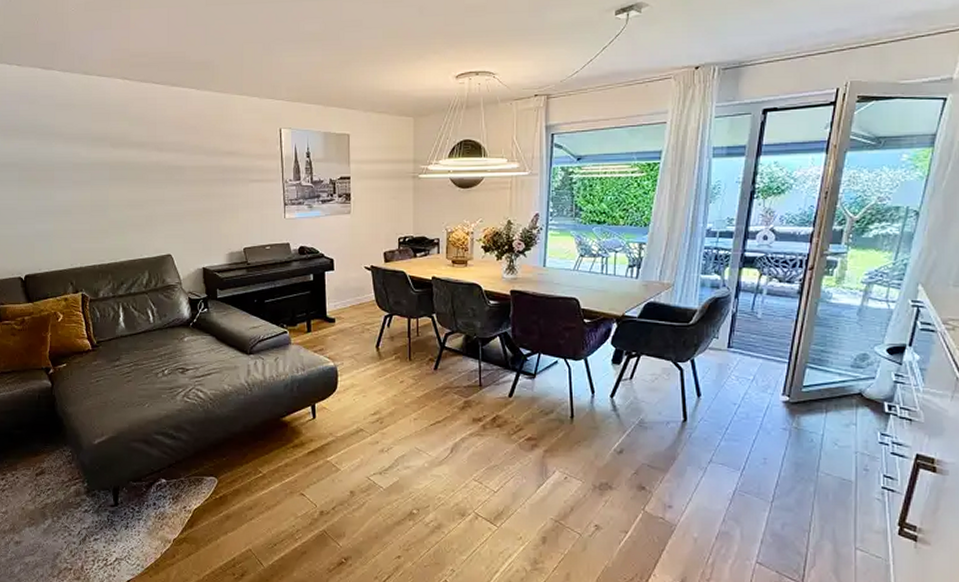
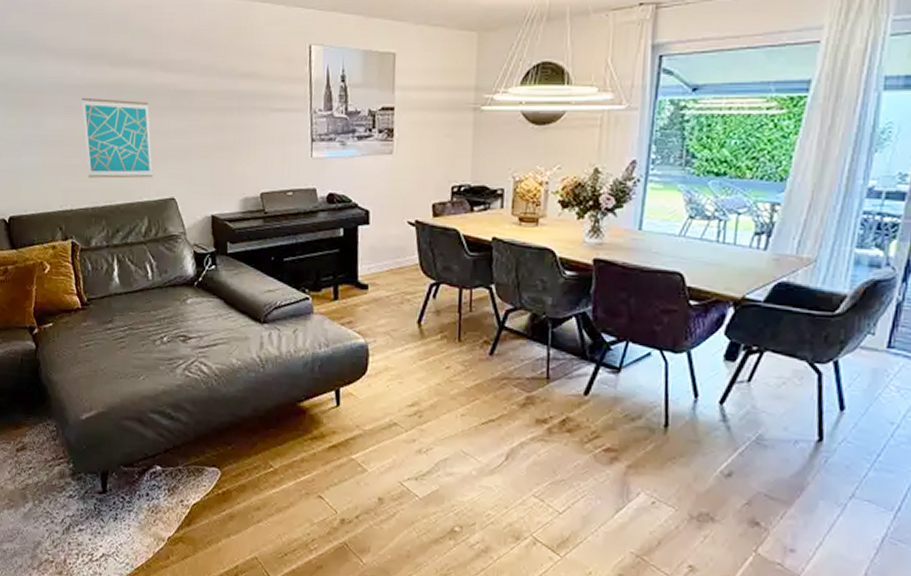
wall art: none [87,173,151,240] -> present [81,97,153,179]

